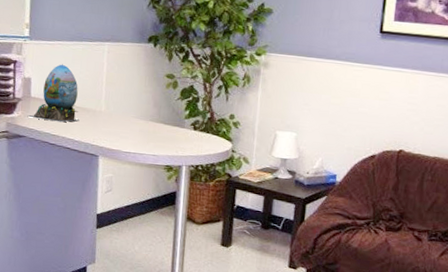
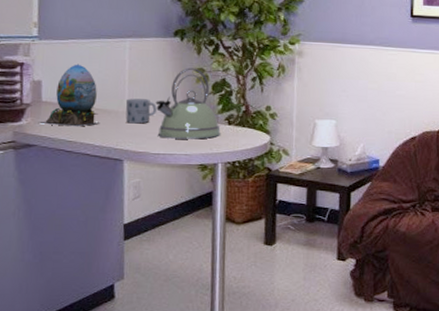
mug: none [102,99,130,124] -> present [125,98,156,124]
kettle: none [129,73,187,142] -> present [155,67,221,139]

